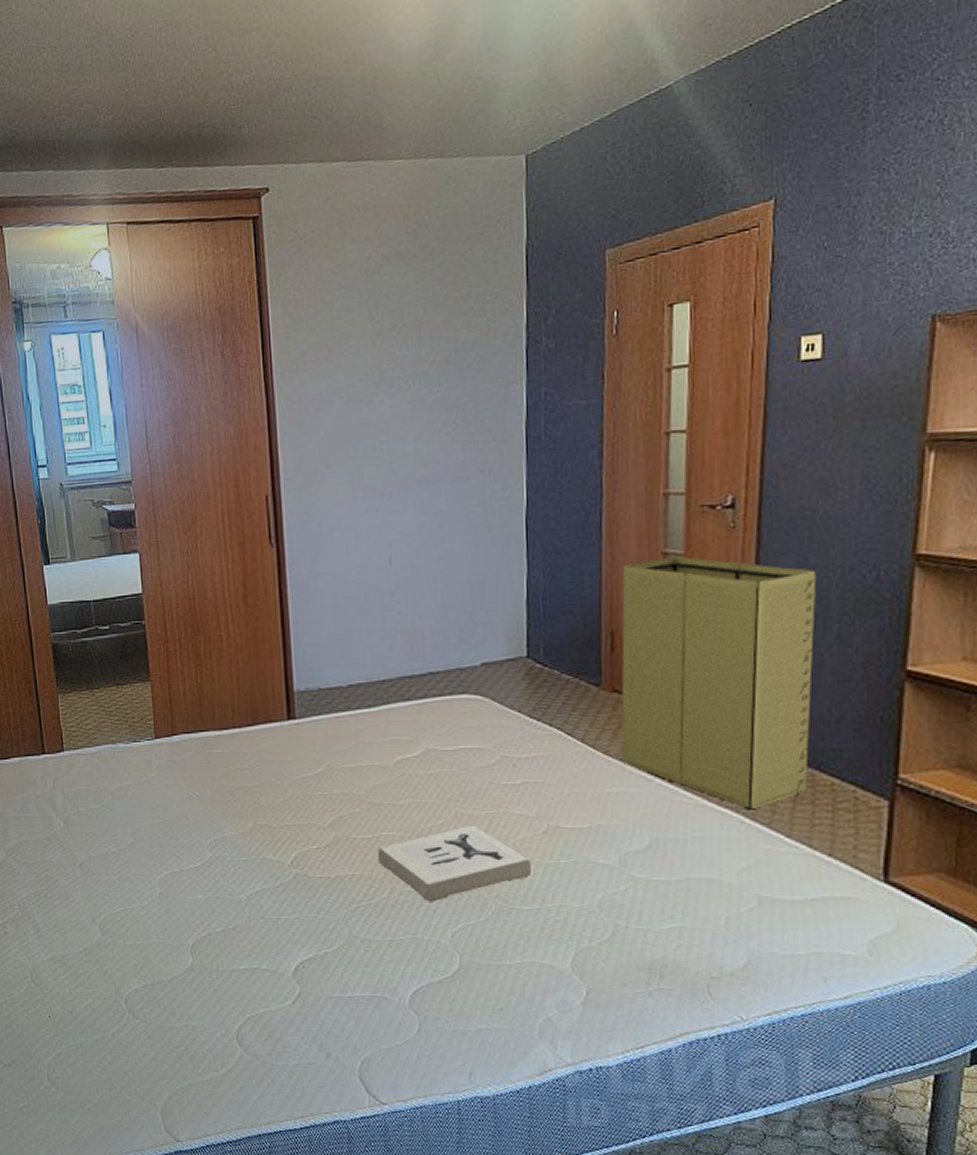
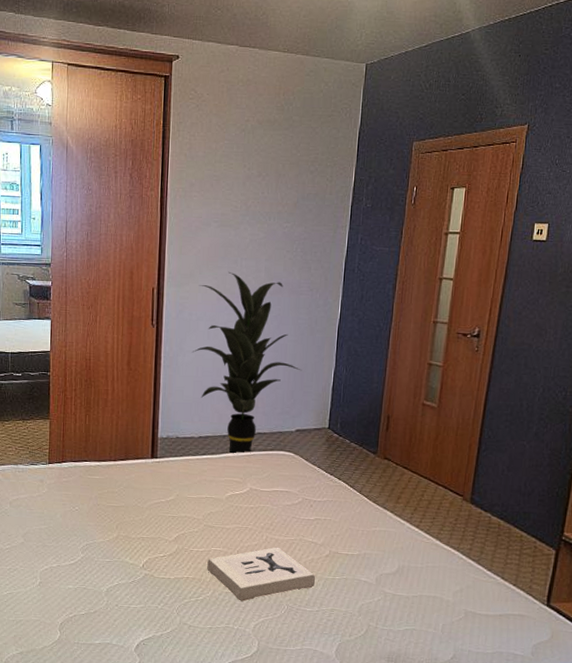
indoor plant: none [326,461,480,705] -> present [193,271,301,455]
laundry hamper: present [621,556,817,810] -> none [385,366,527,550]

